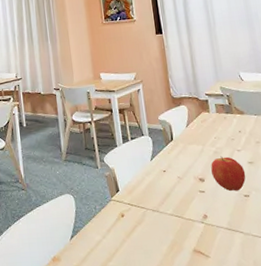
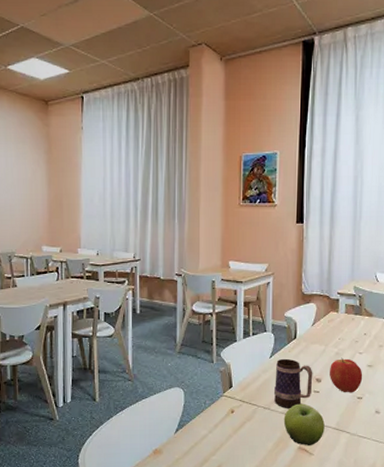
mug: none [157,160,197,210] -> present [274,358,313,408]
fruit: none [173,204,217,249] -> present [283,403,325,446]

